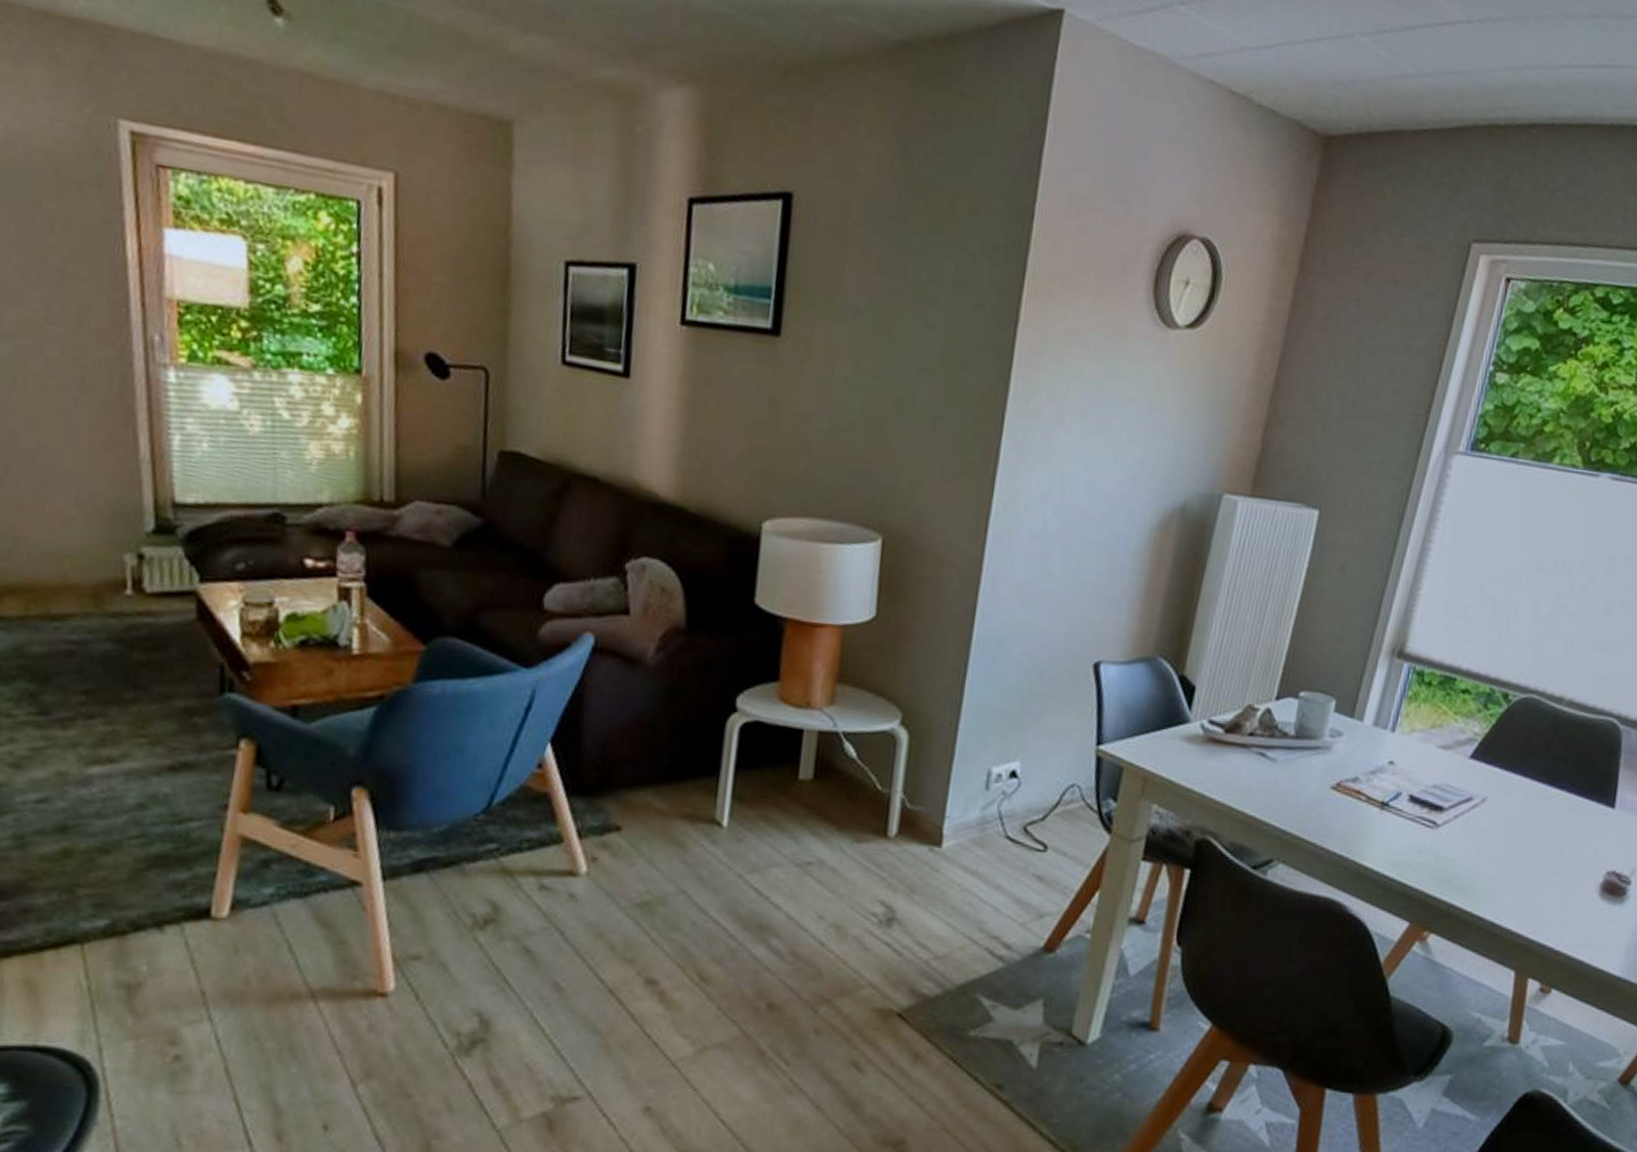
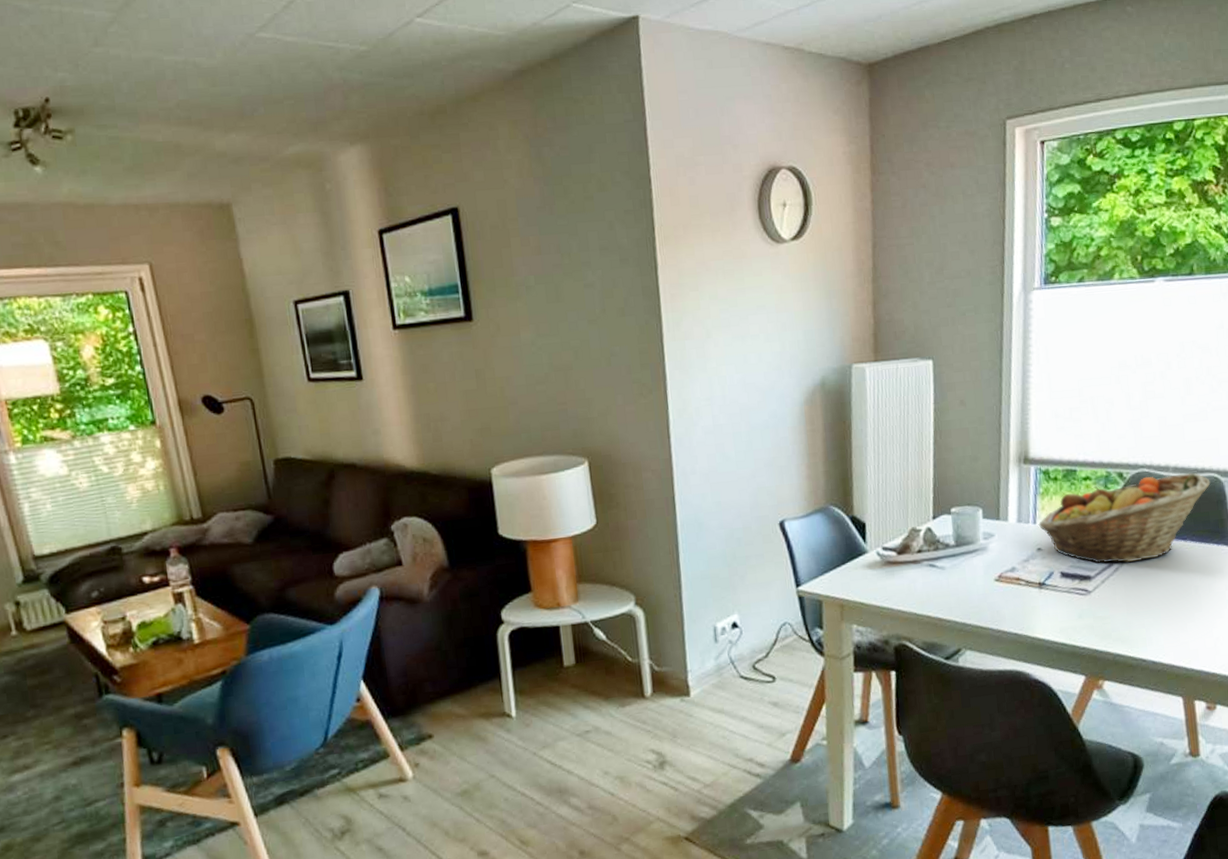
fruit basket: none [1396,703,1607,803] -> present [1038,472,1211,563]

